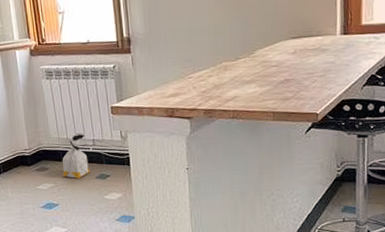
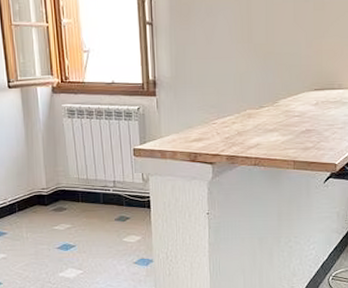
bag: present [62,132,90,178] -> none [81,173,110,220]

